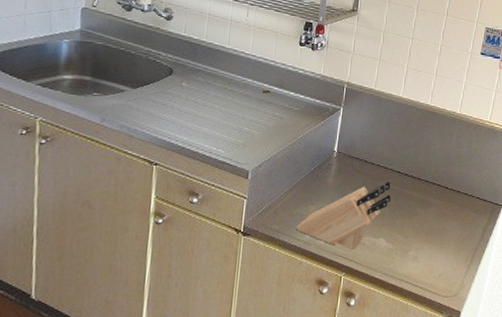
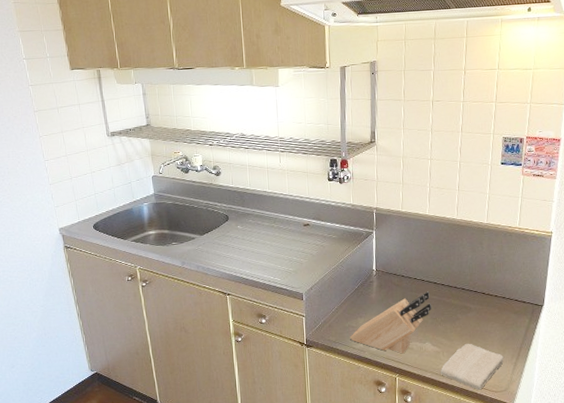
washcloth: none [391,241,458,295] -> present [441,343,504,390]

